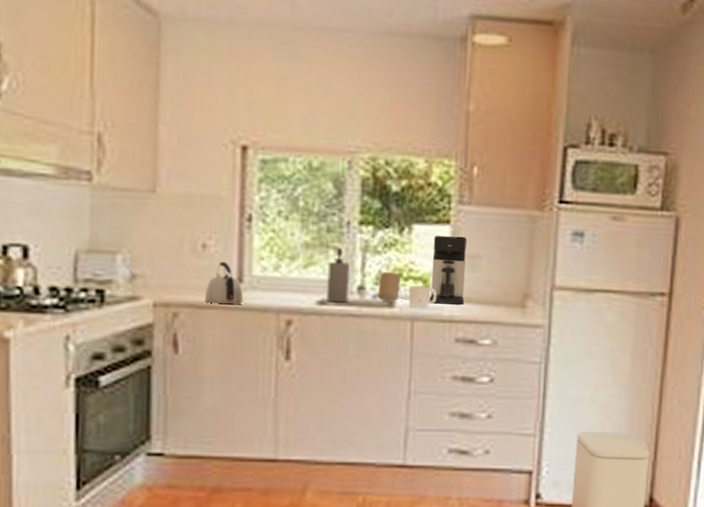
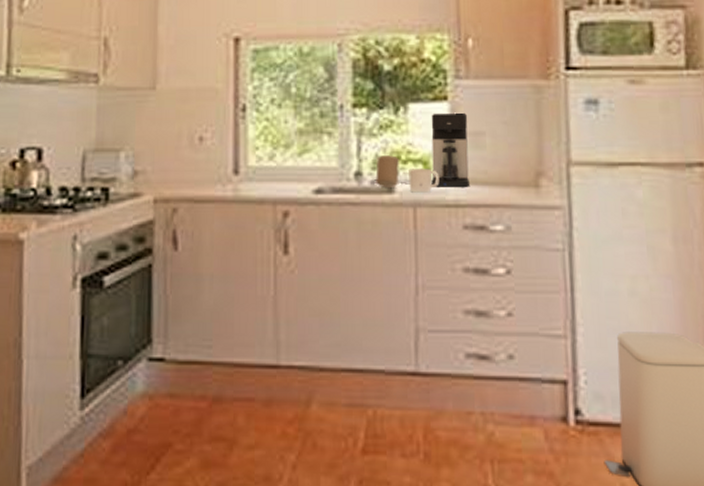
kettle: present [204,261,244,306] -> none [202,153,240,199]
soap dispenser: present [325,247,351,303] -> none [320,132,347,190]

